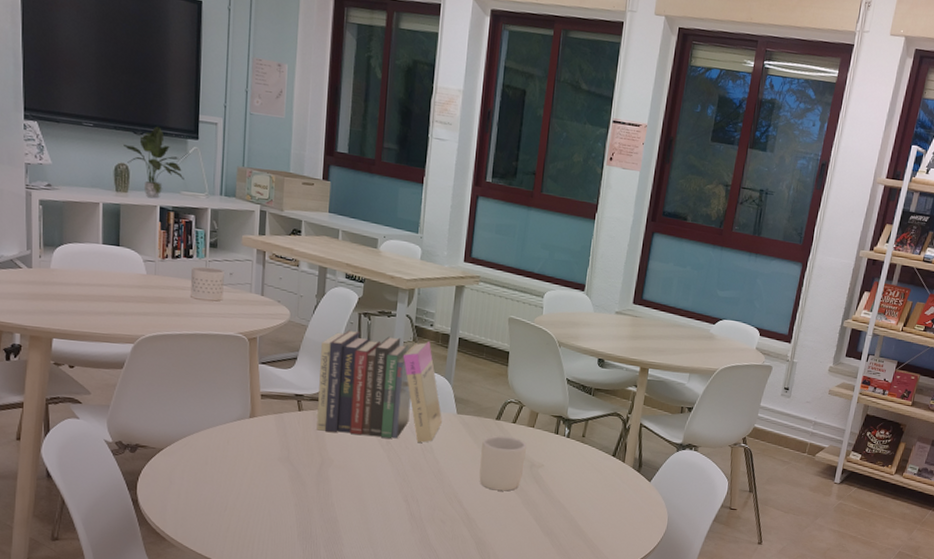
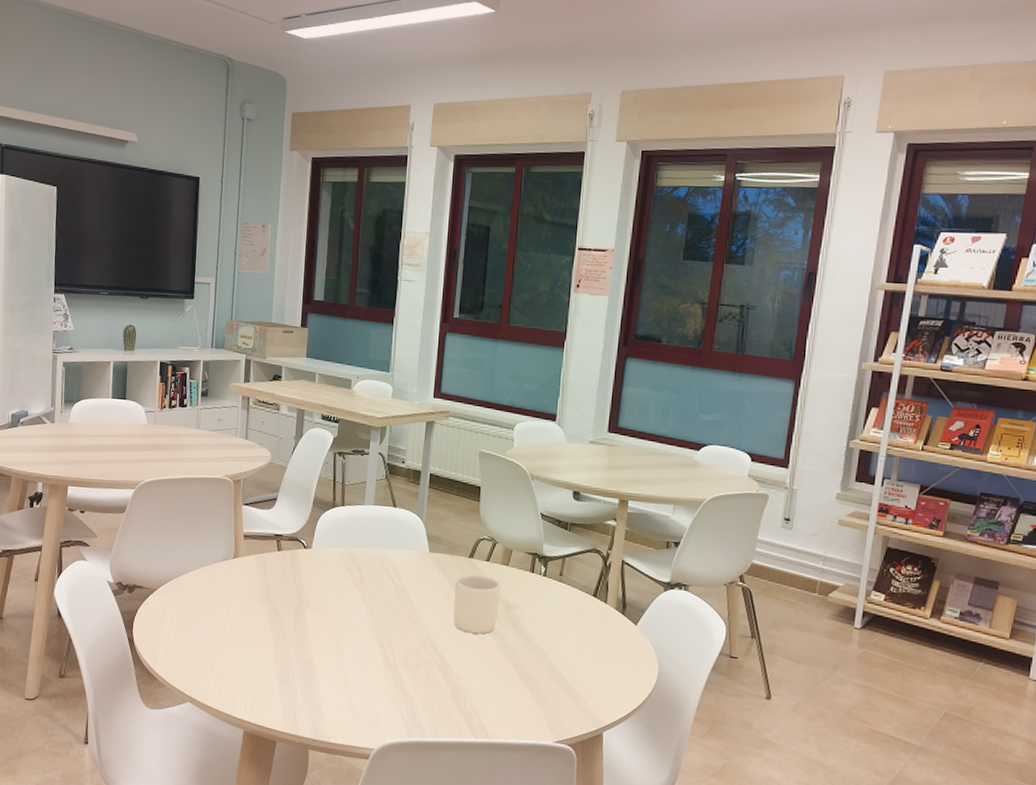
potted plant: present [124,126,184,199] -> none [132,290,181,355]
mug: present [190,266,224,302] -> none [184,414,214,447]
books: present [316,330,443,443] -> none [294,469,416,582]

